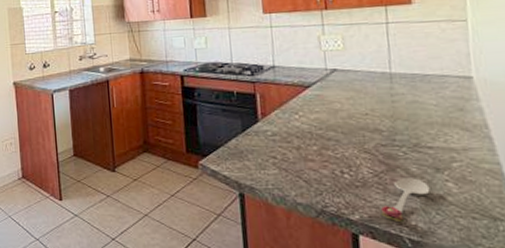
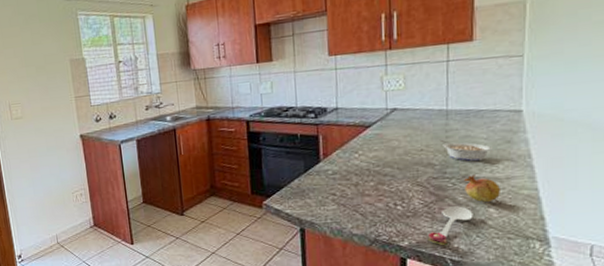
legume: none [385,103,444,130] -> present [439,139,493,162]
fruit: none [416,144,463,178] -> present [464,174,503,204]

